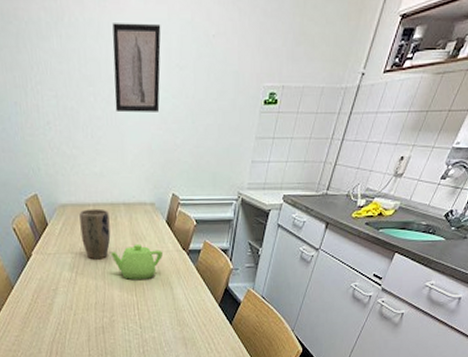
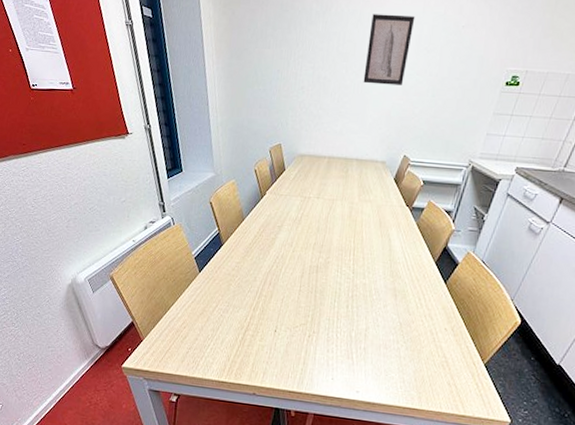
plant pot: present [79,208,111,260] -> none [312,160,342,206]
teapot: present [110,243,164,281] -> none [336,195,387,229]

